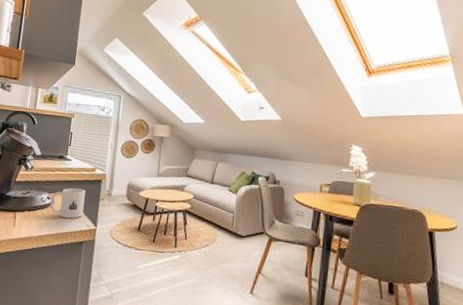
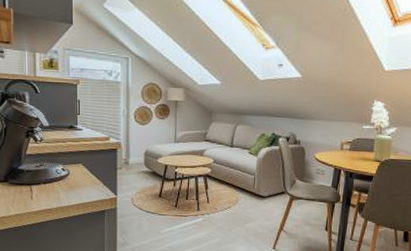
mug: present [50,187,86,219] -> none [66,158,101,189]

